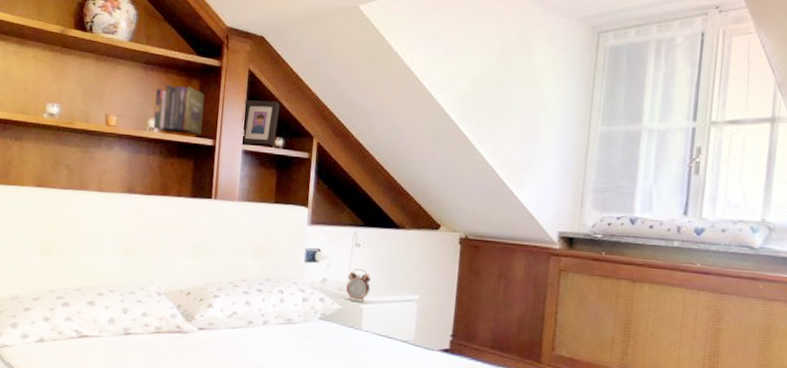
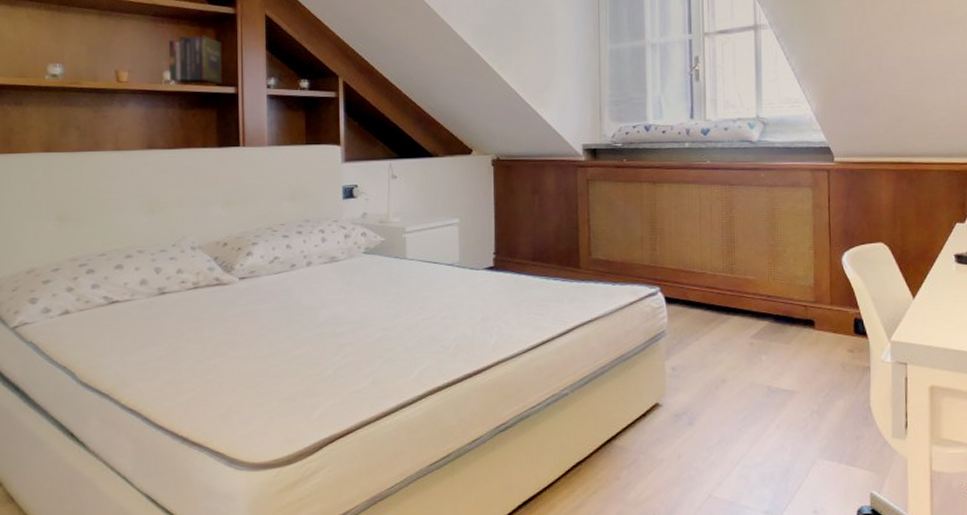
picture frame: present [240,100,280,148] -> none [263,44,302,91]
alarm clock: present [345,269,371,302] -> none [386,200,411,232]

